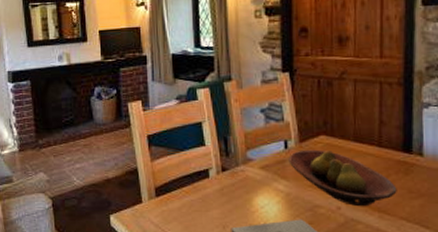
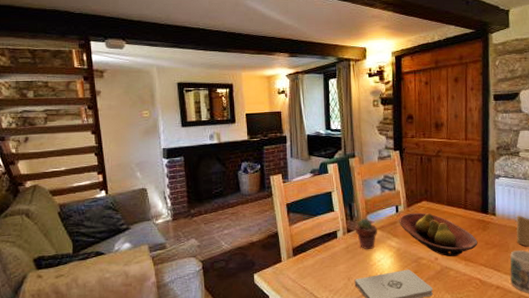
potted succulent: none [231,155,261,194] -> present [355,219,378,250]

